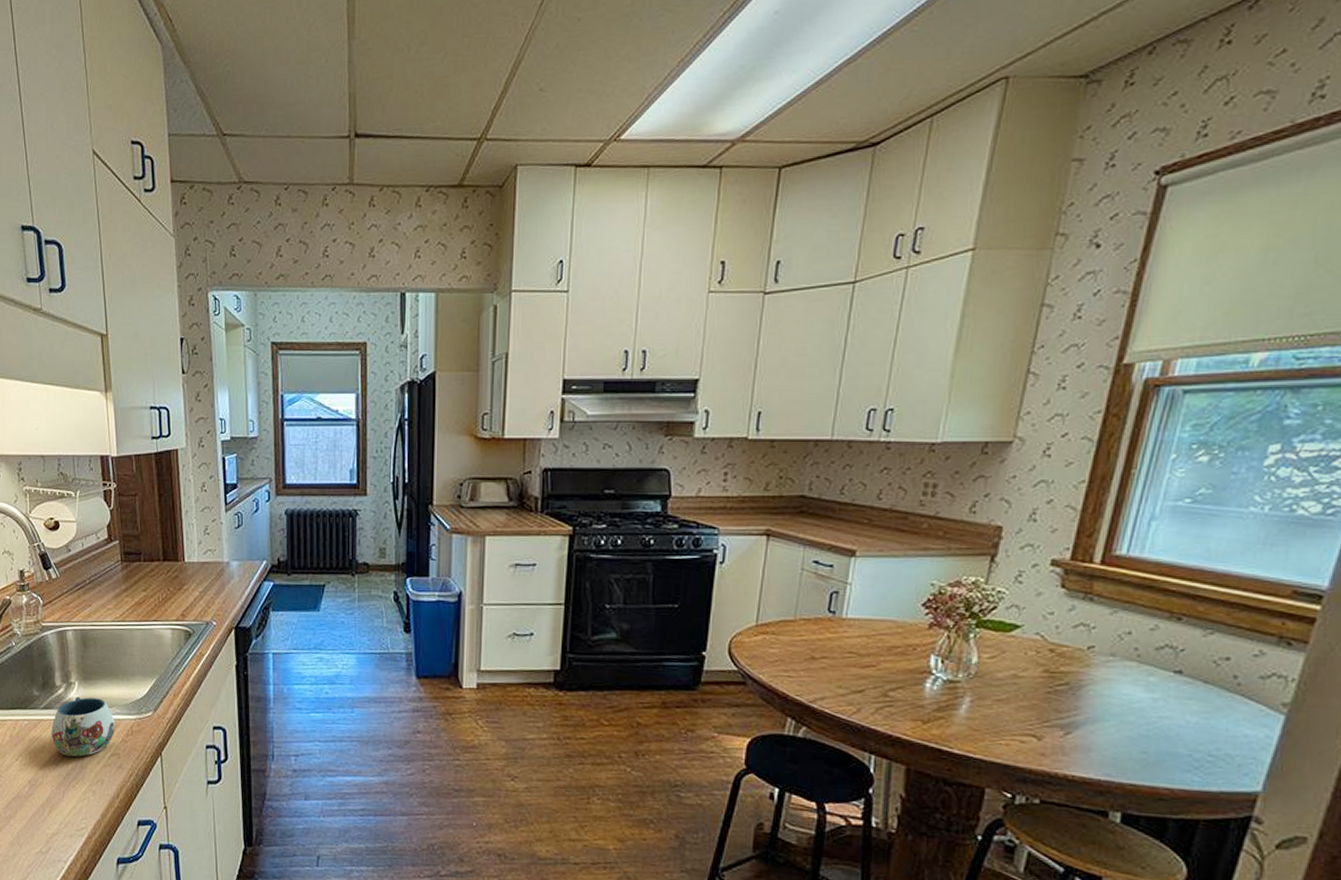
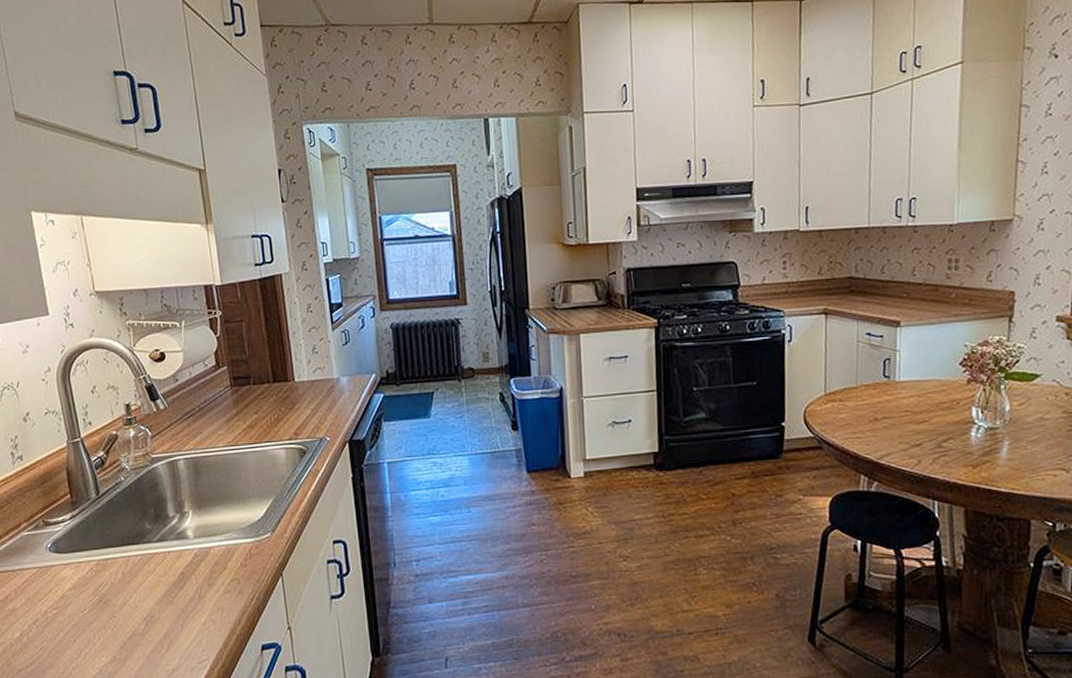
mug: present [51,697,116,757] -> none [165,525,234,587]

